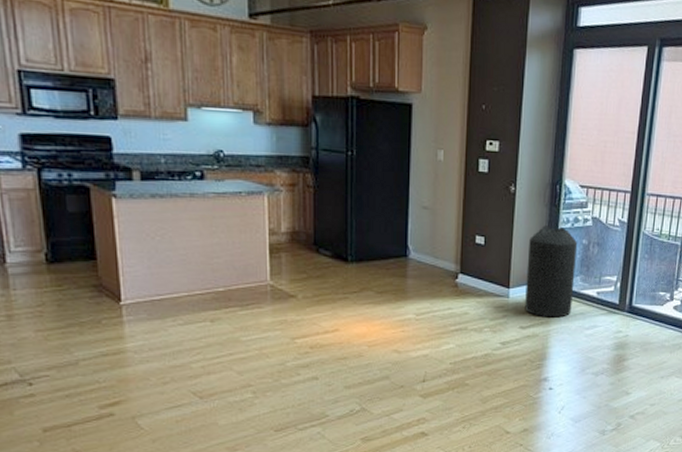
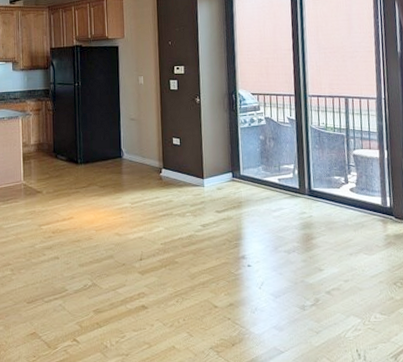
trash can: present [525,225,578,318] -> none [215,126,258,202]

